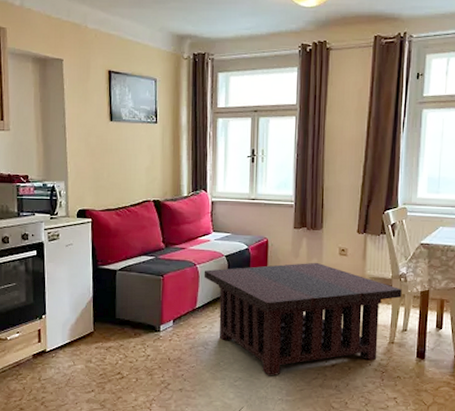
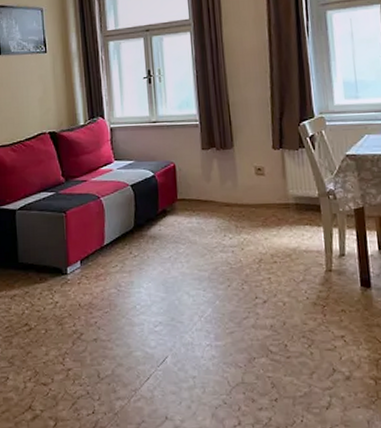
coffee table: present [203,262,402,376] -> none [109,185,333,319]

